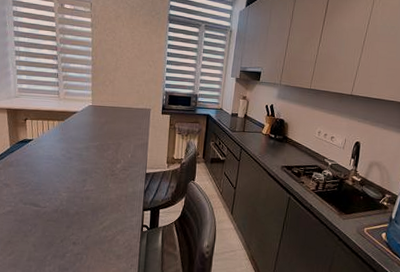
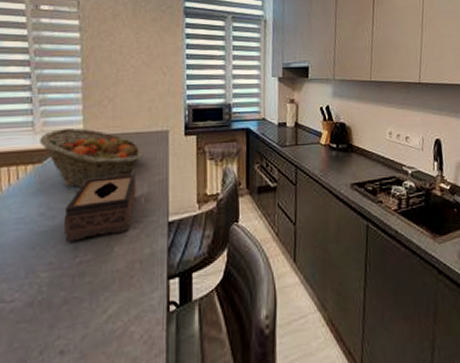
fruit basket: none [63,98,132,141] -> present [40,128,144,187]
tissue box: none [77,136,126,176] -> present [63,174,137,242]

